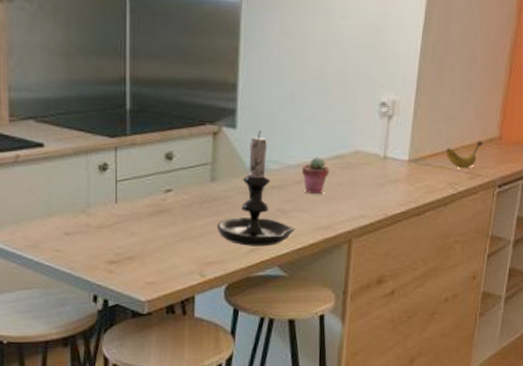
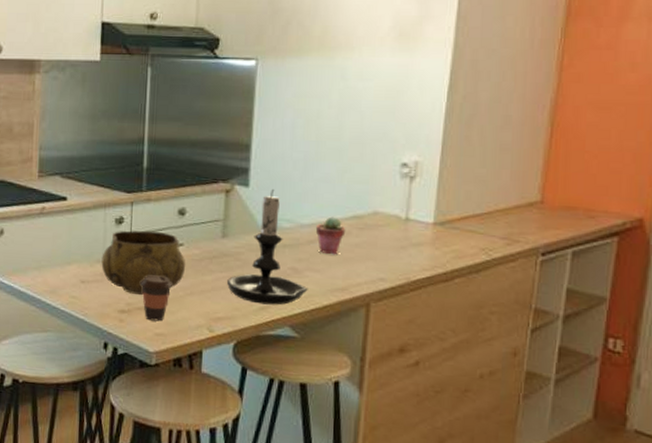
decorative bowl: none [86,177,176,245] -> present [101,230,186,296]
coffee cup: none [129,223,162,270] -> present [140,275,172,322]
fruit: present [445,141,483,169] -> none [477,205,521,234]

